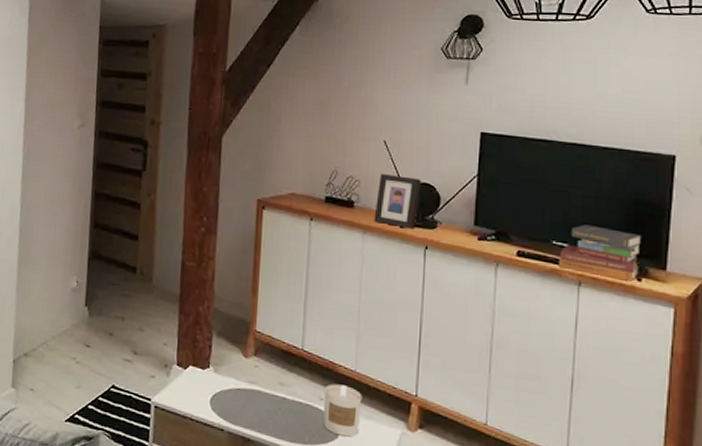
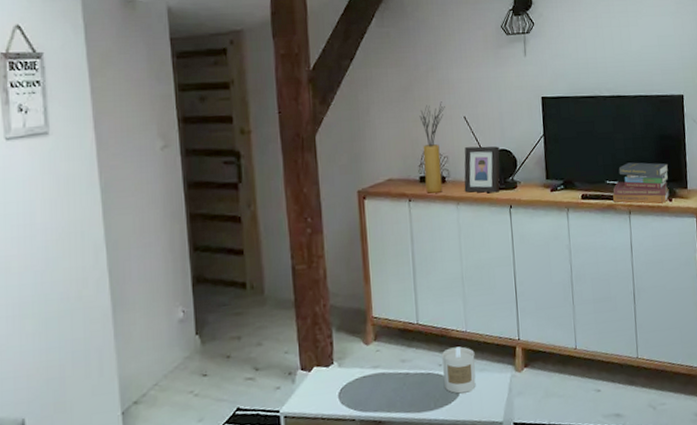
vase: none [331,121,364,217] -> present [419,101,445,194]

